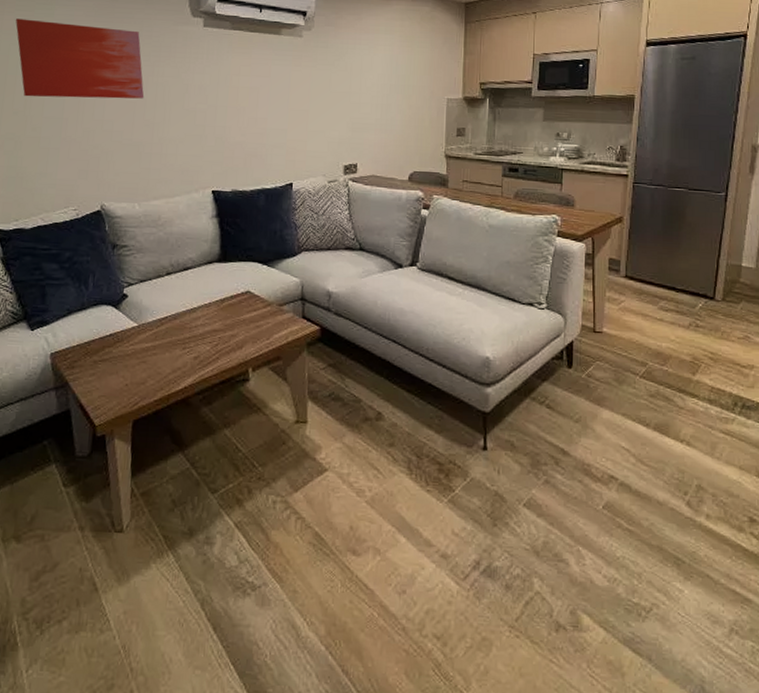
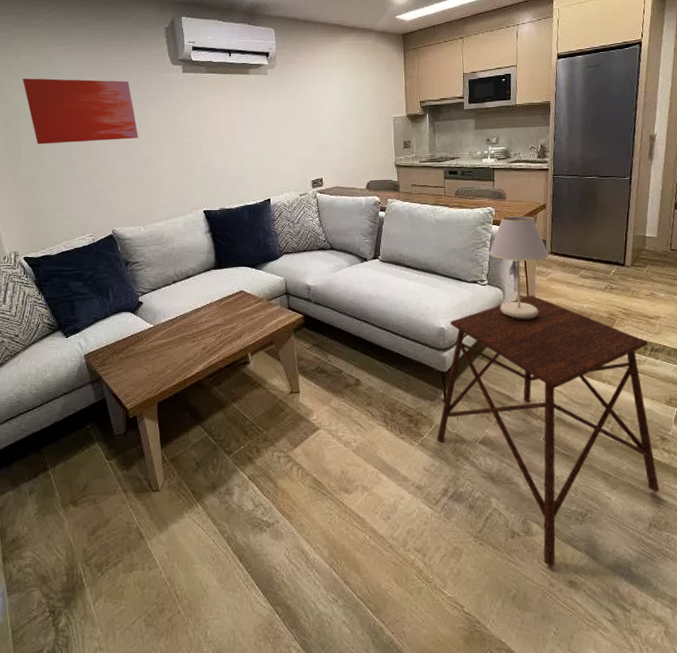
side table: none [471,326,745,674] -> present [436,295,660,567]
table lamp: none [550,227,623,355] -> present [489,216,549,319]

